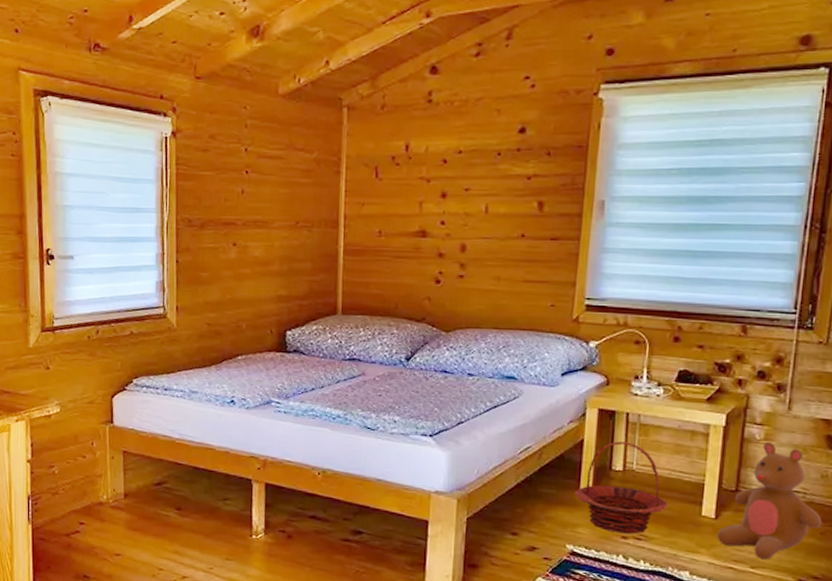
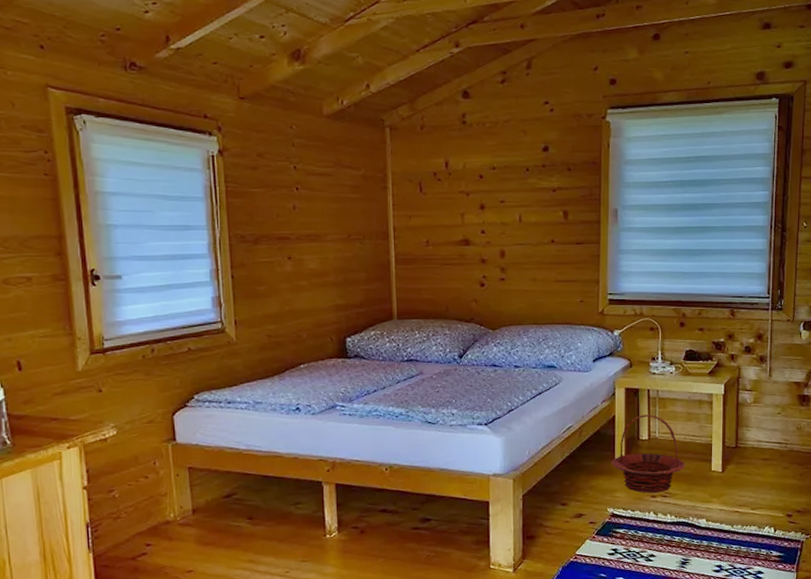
teddy bear: present [717,441,822,560] -> none [724,404,800,502]

